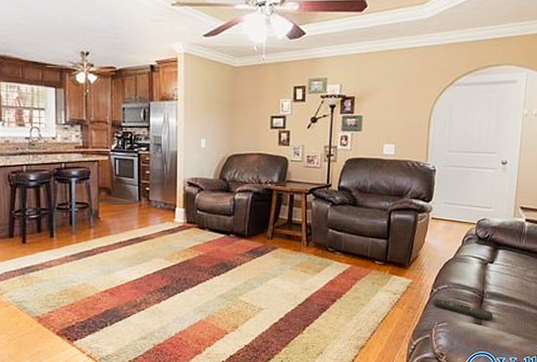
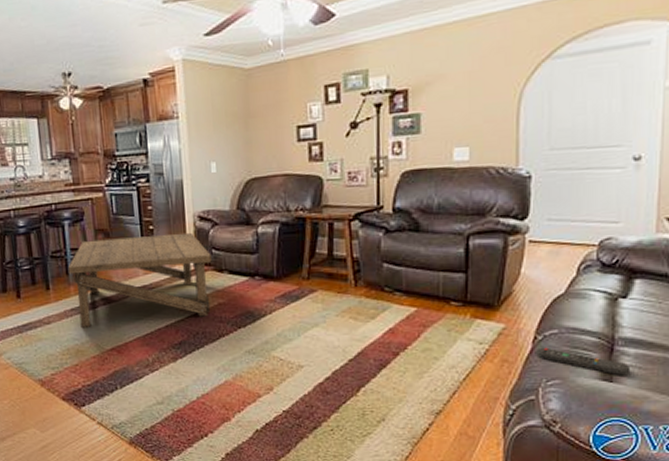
coffee table: none [71,195,196,271] -> present [67,232,212,327]

